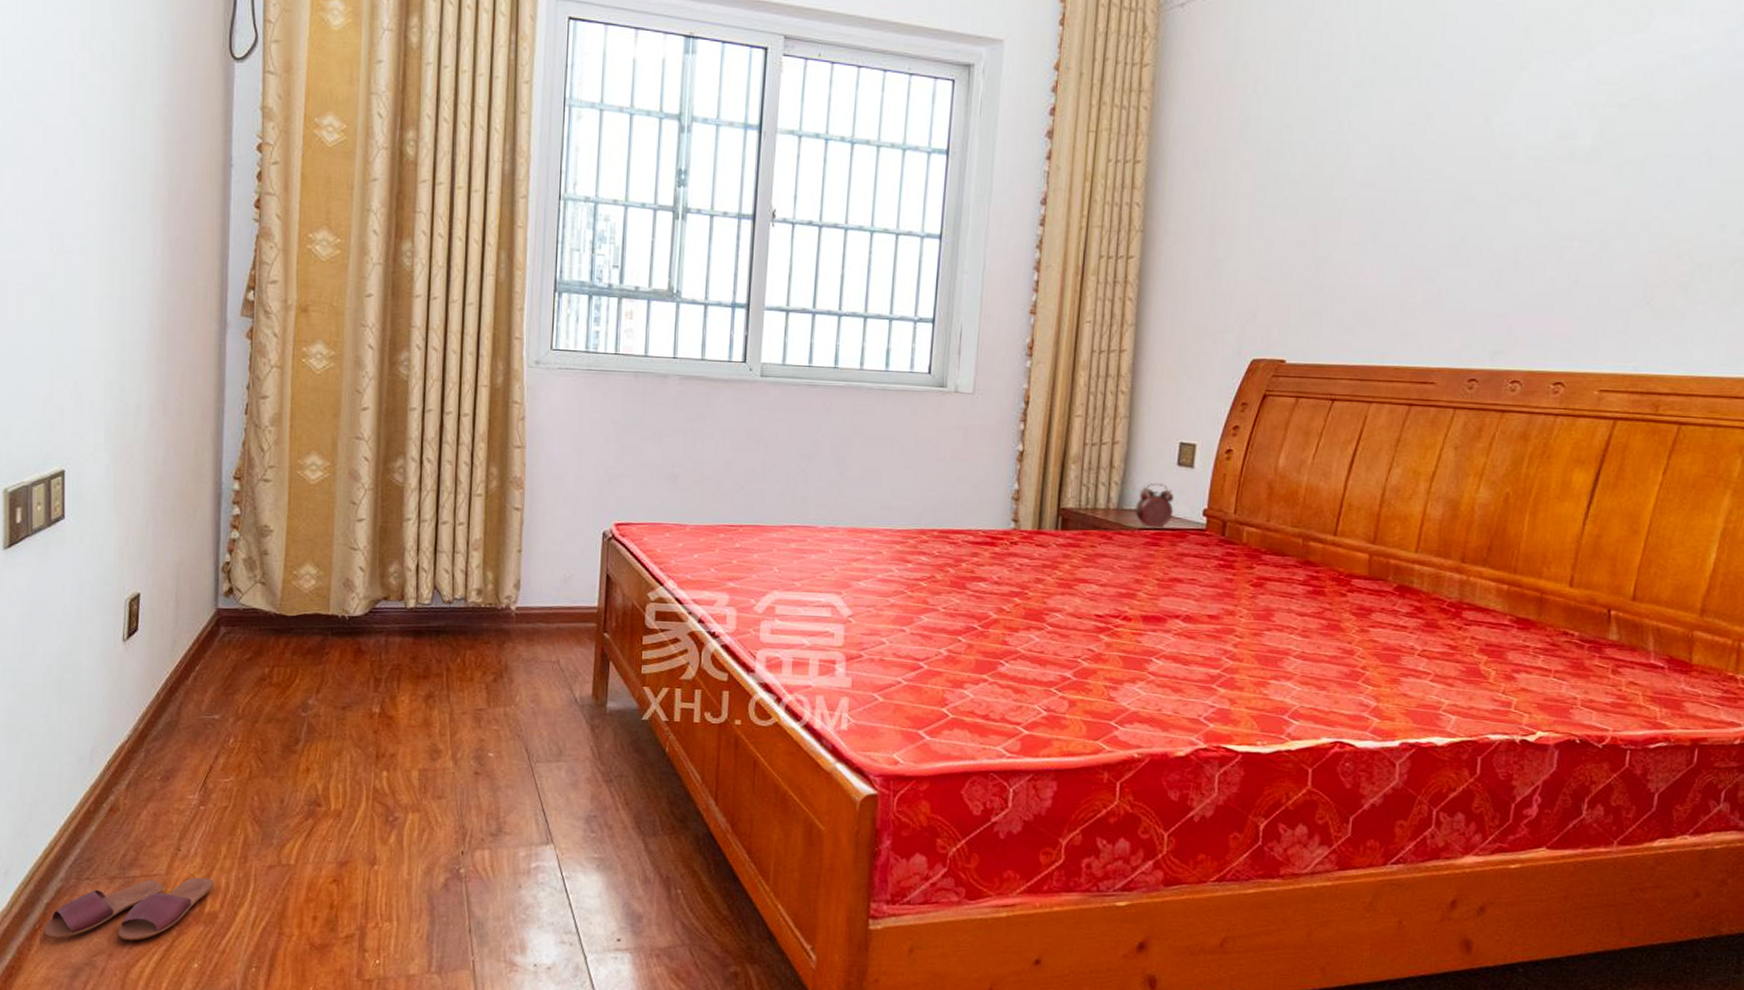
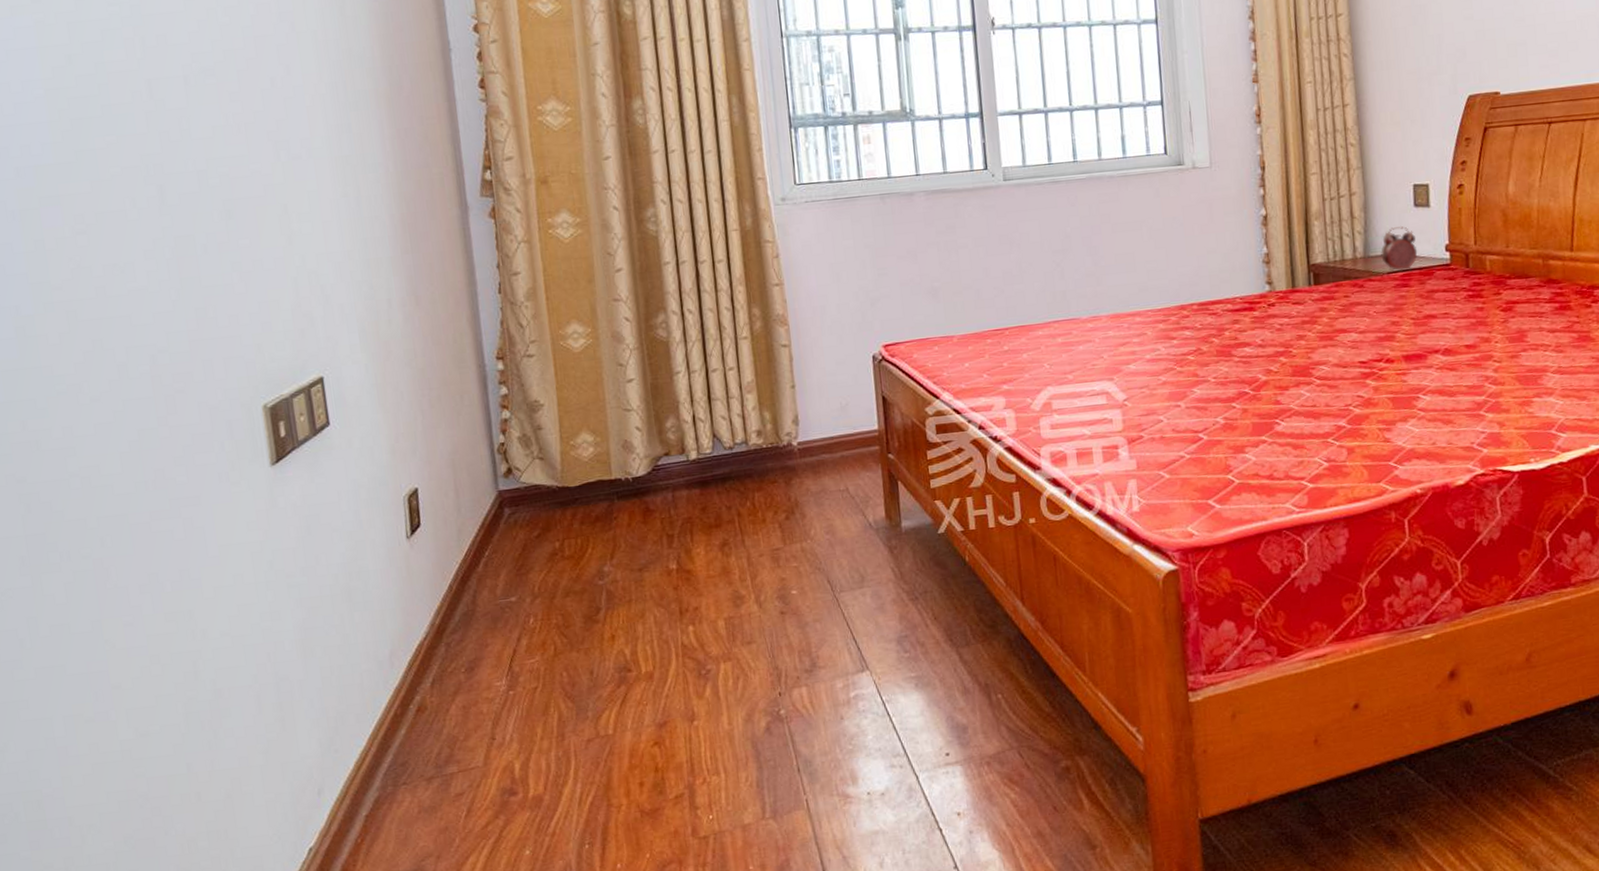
slippers: present [43,877,215,941] -> none [366,762,535,851]

